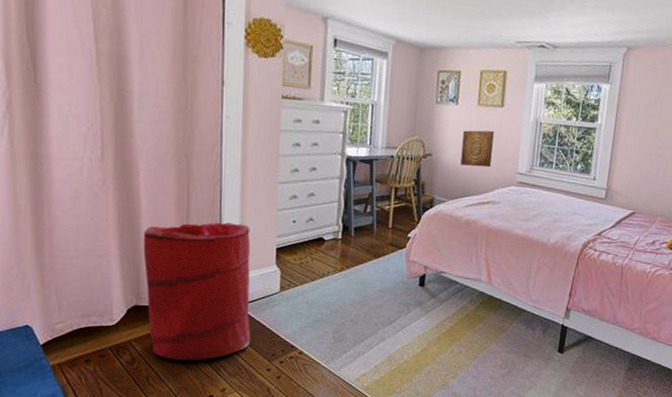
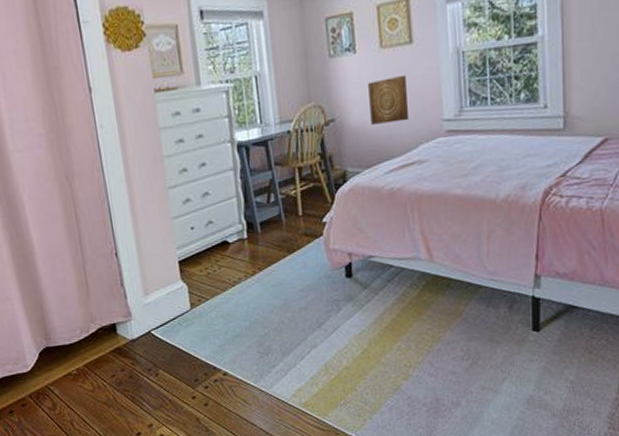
laundry hamper: present [143,222,251,361] -> none [40,241,170,400]

